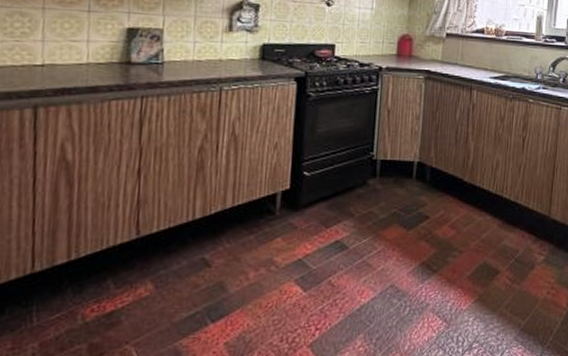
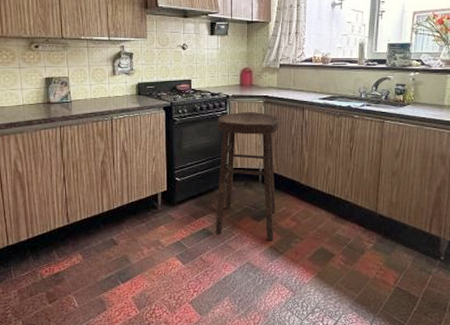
stool: none [352,88,442,256] -> present [216,111,279,242]

